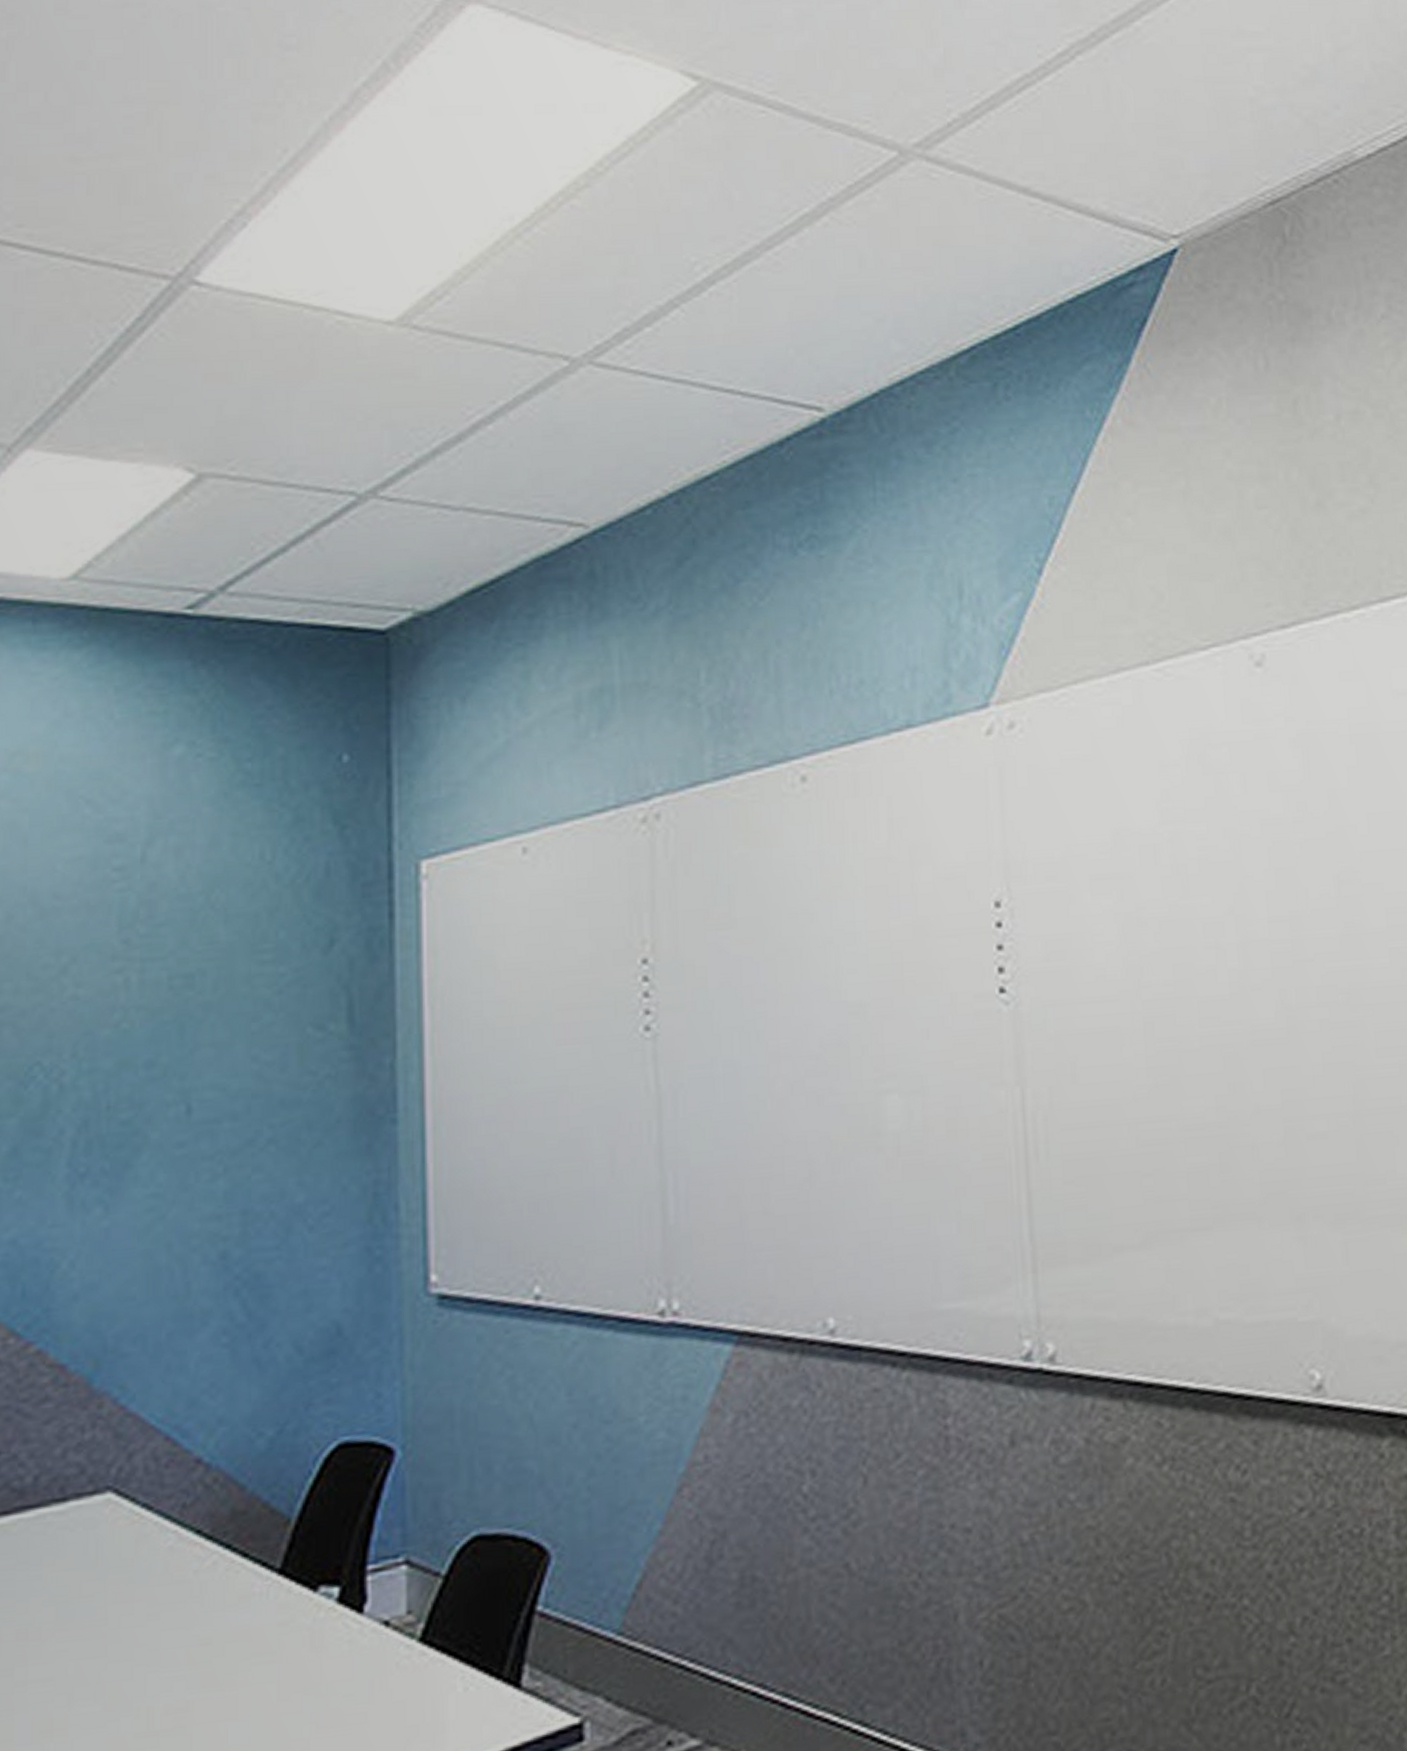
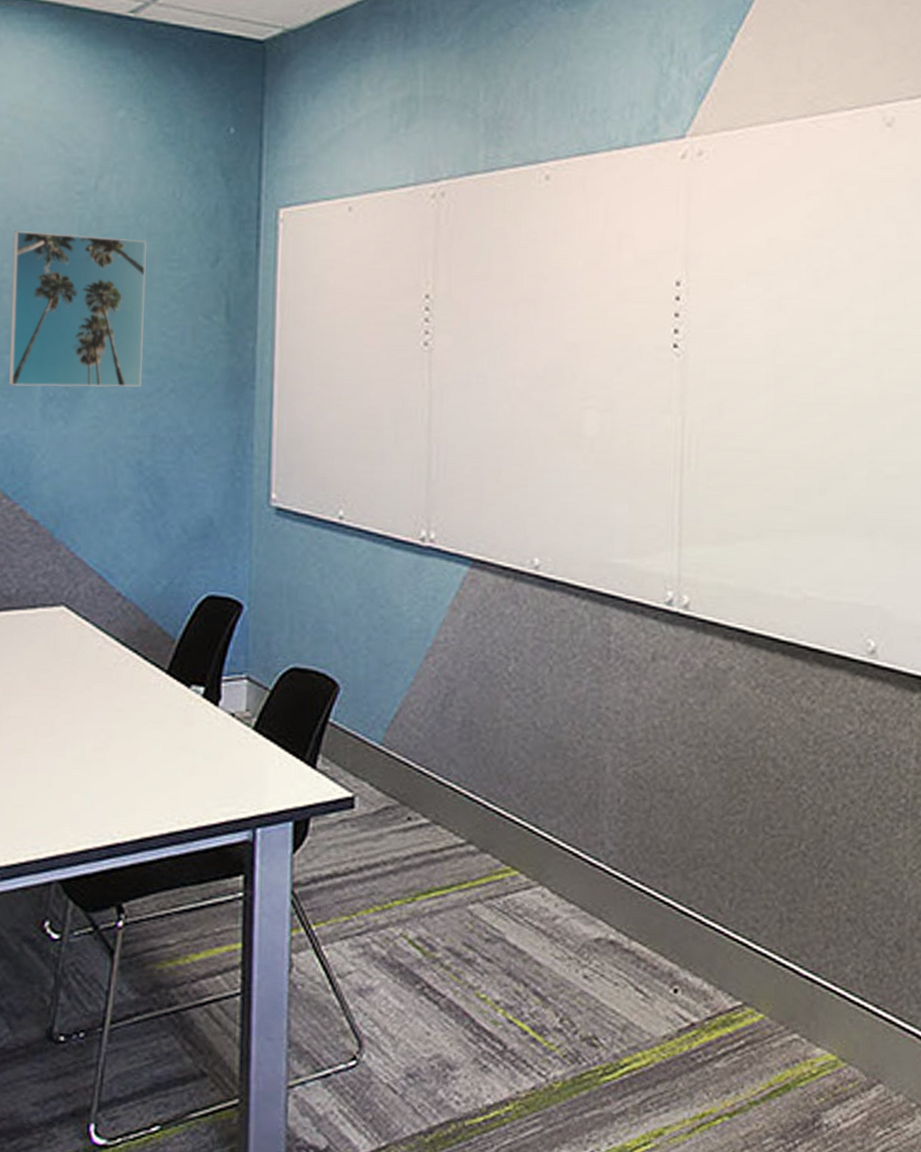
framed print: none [15,927,225,1164] -> present [9,230,147,388]

